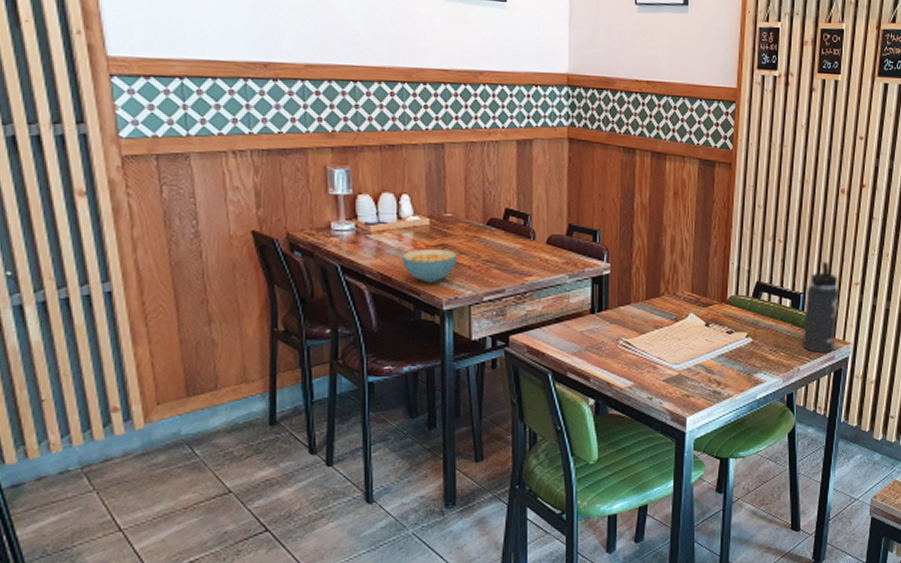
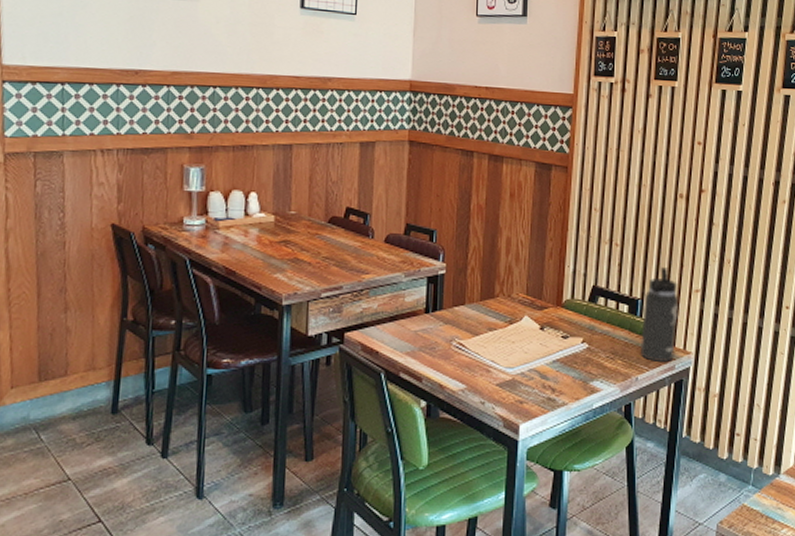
cereal bowl: present [402,250,458,283] -> none [246,245,299,278]

